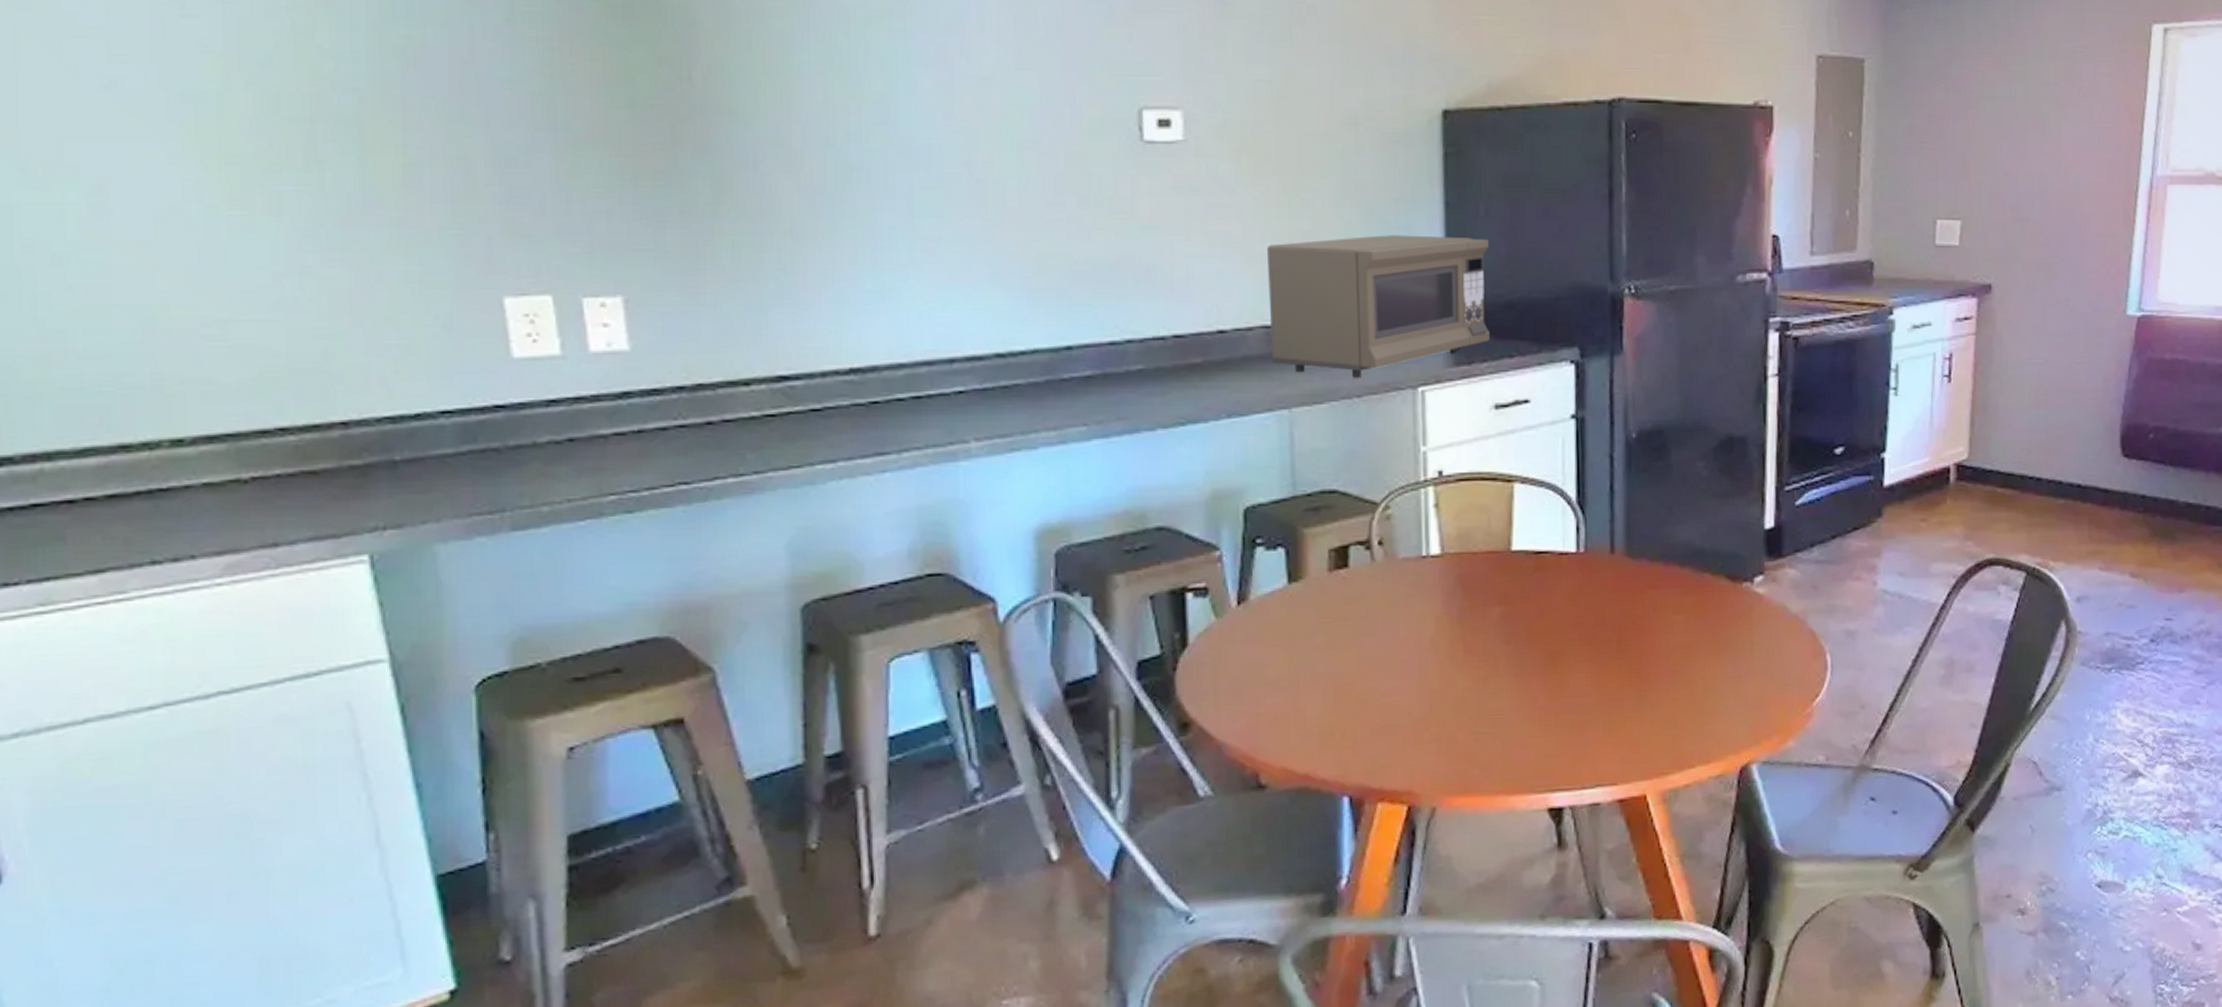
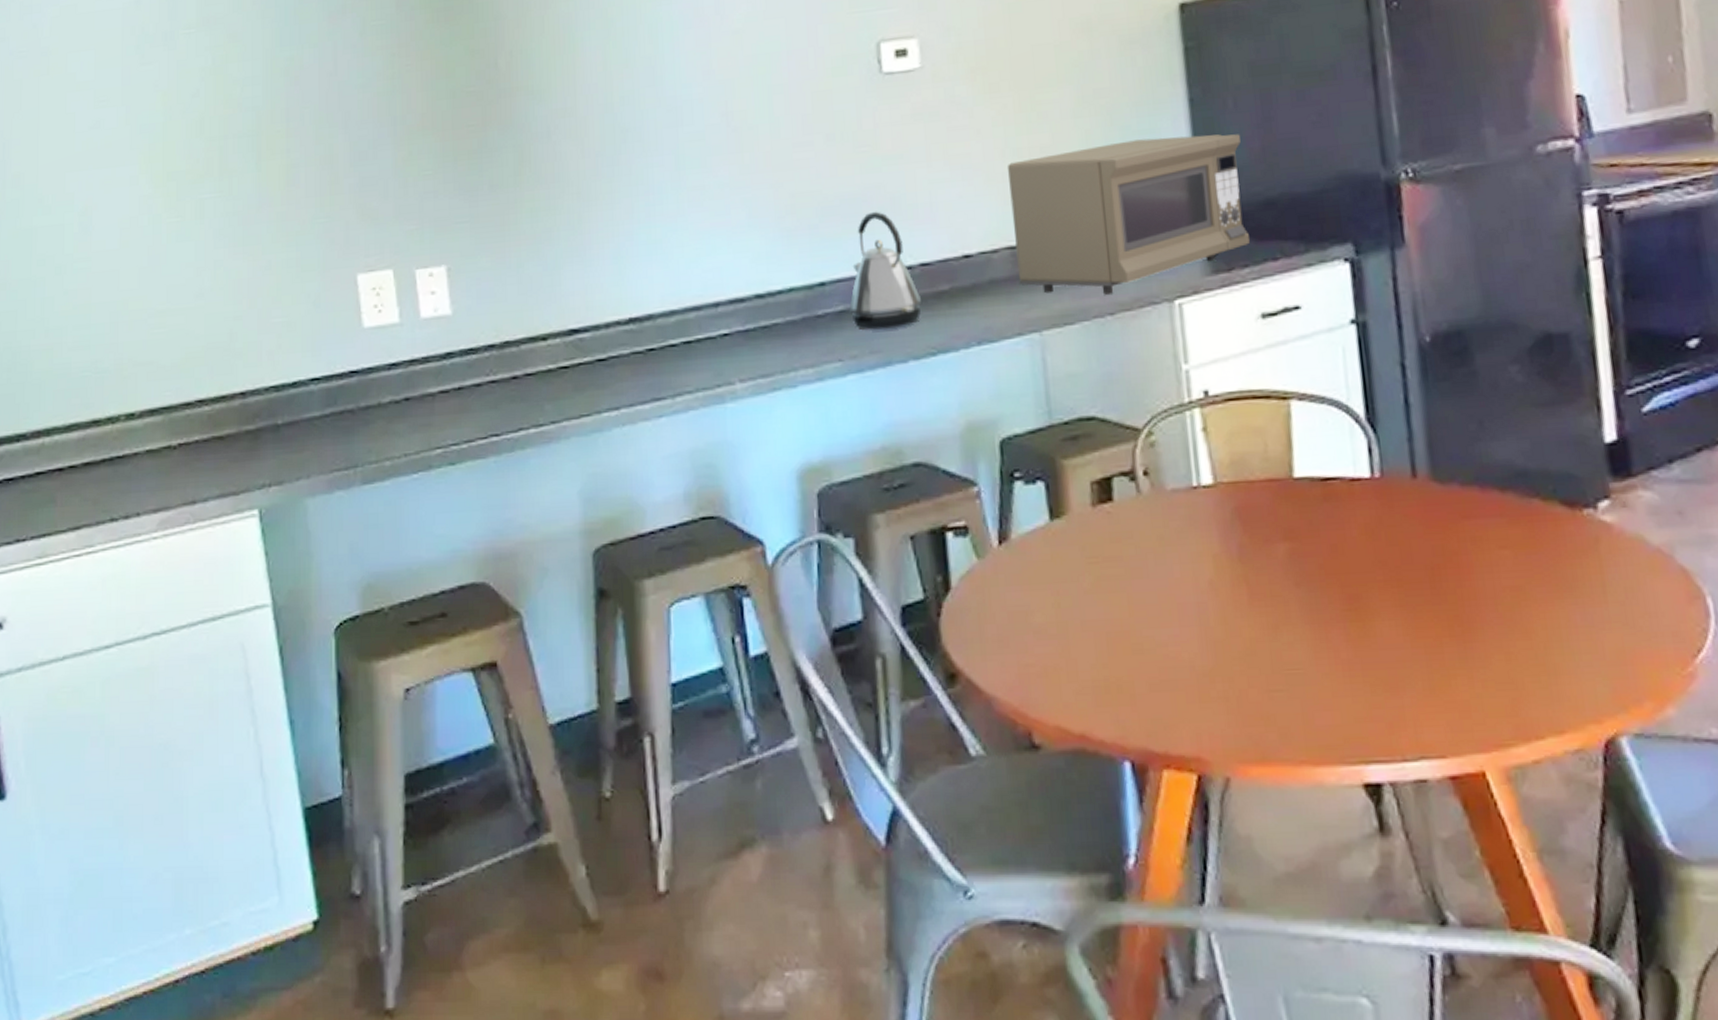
kettle: none [1097,280,1174,398] -> present [849,211,923,331]

